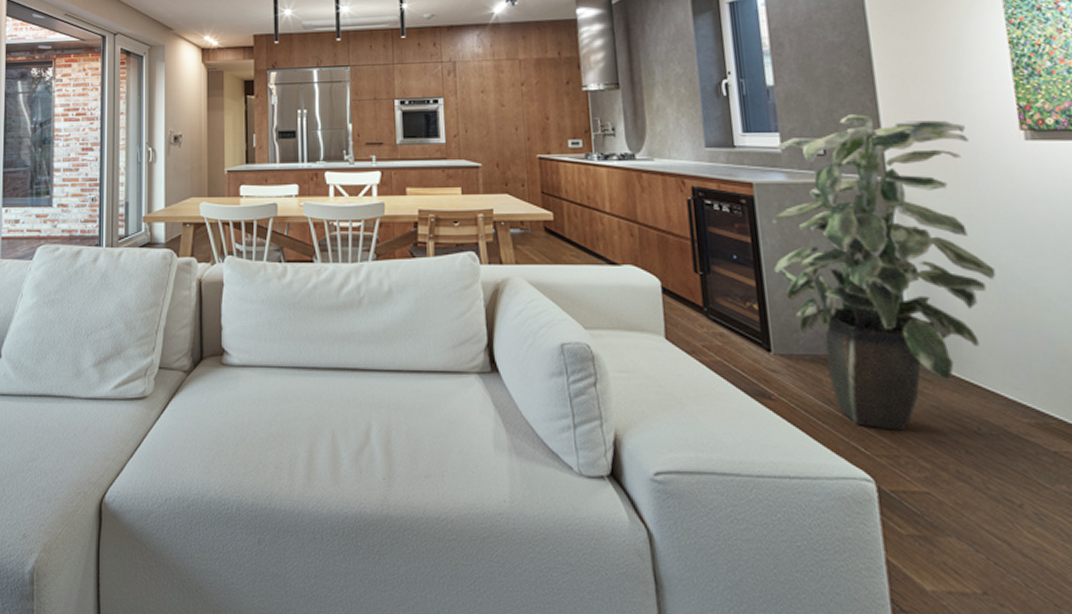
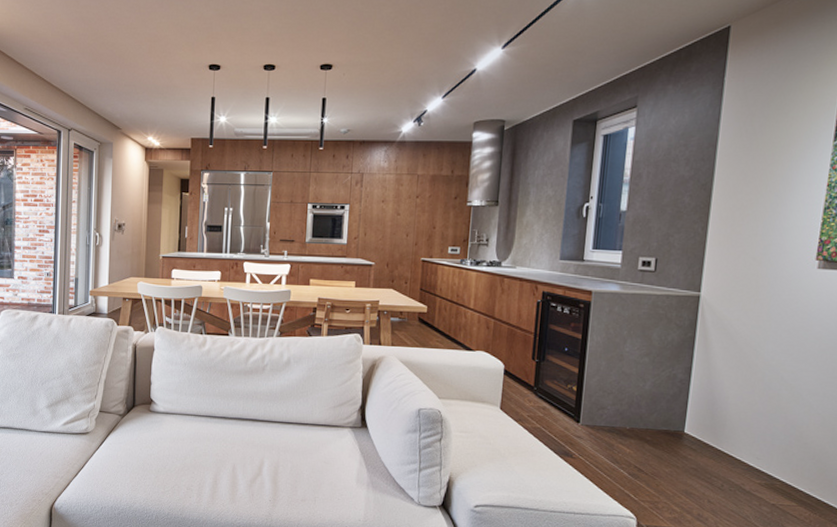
indoor plant: present [771,114,996,431] -> none [594,239,773,484]

